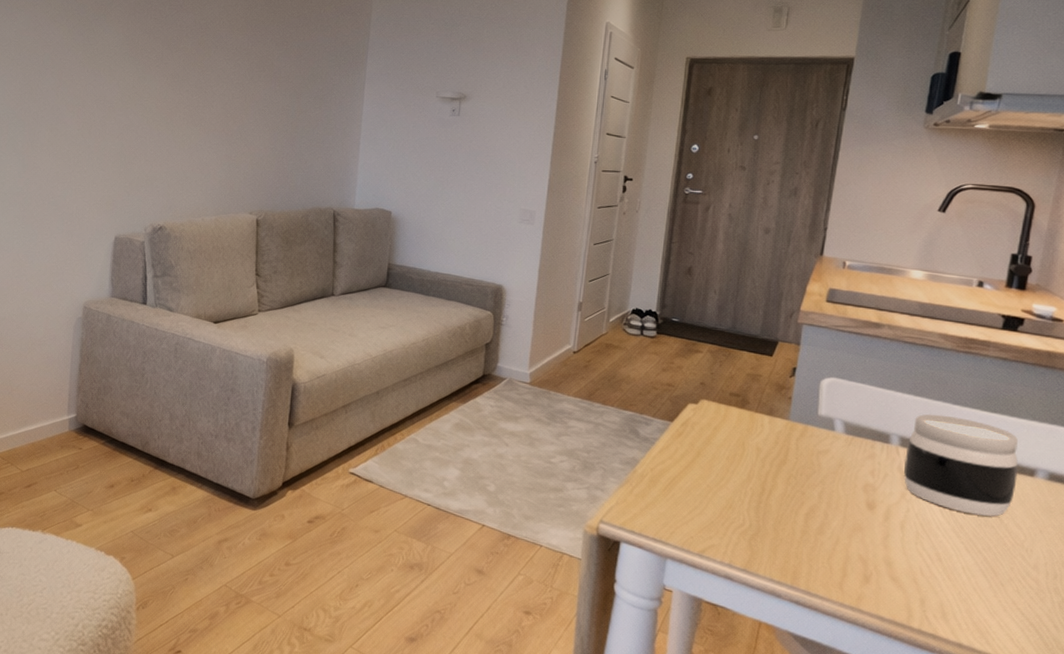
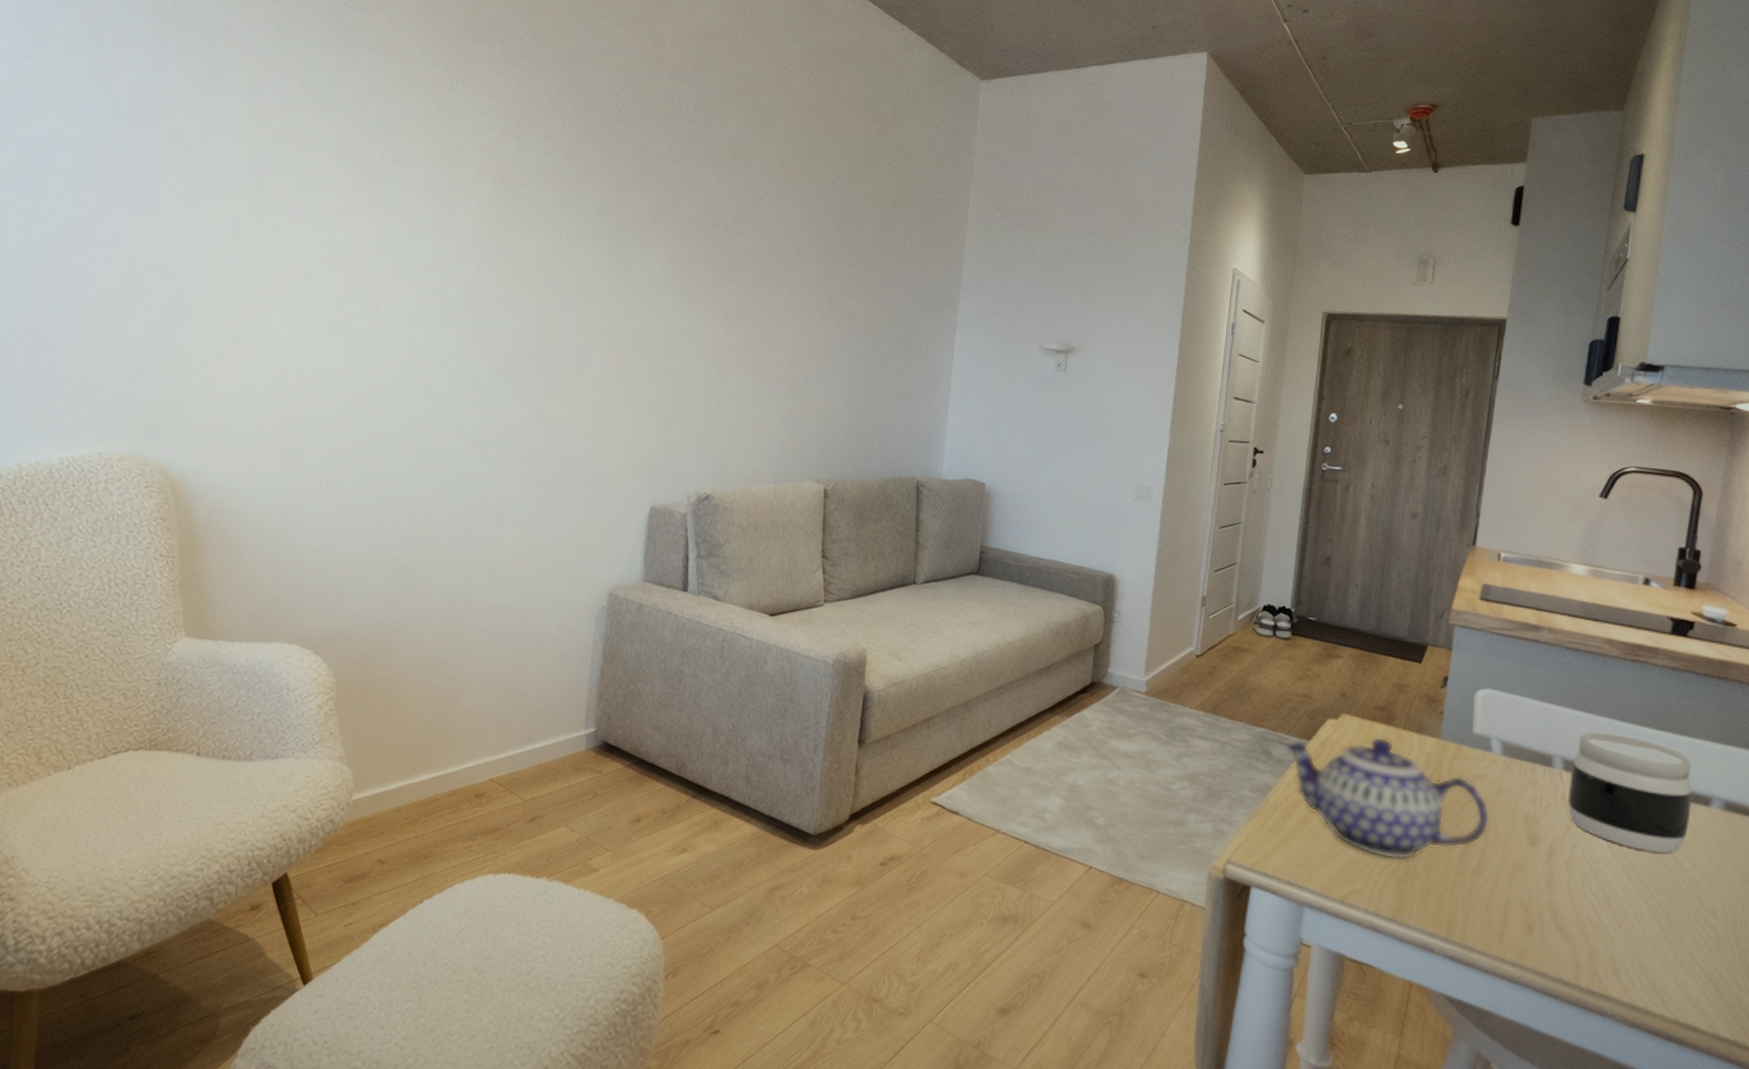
teapot: none [648,418,833,521] -> present [1282,736,1490,860]

